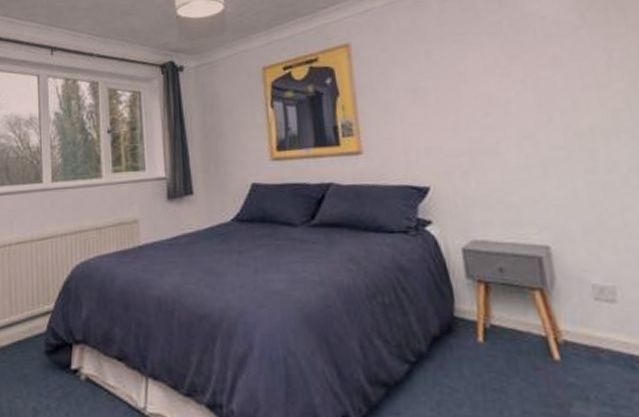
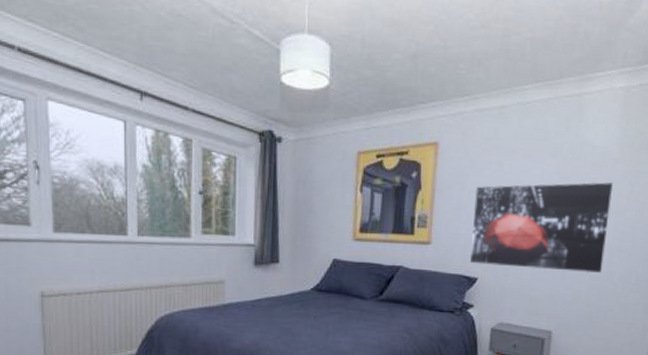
wall art: none [404,52,600,171] -> present [470,181,613,273]

